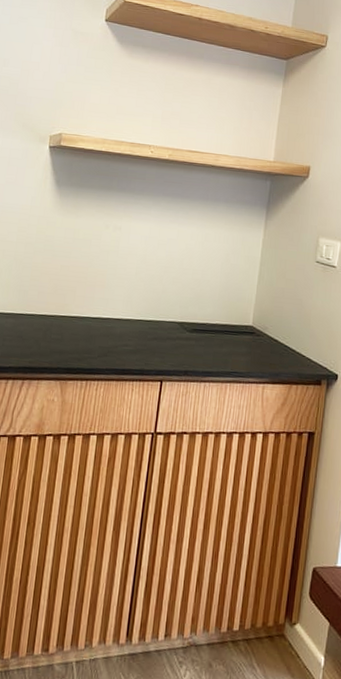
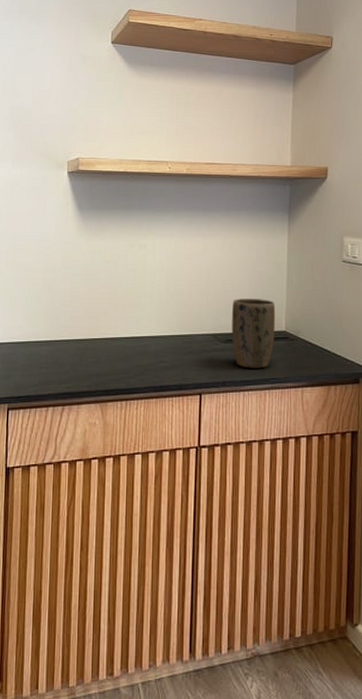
plant pot: none [197,289,245,361] -> present [231,299,276,368]

